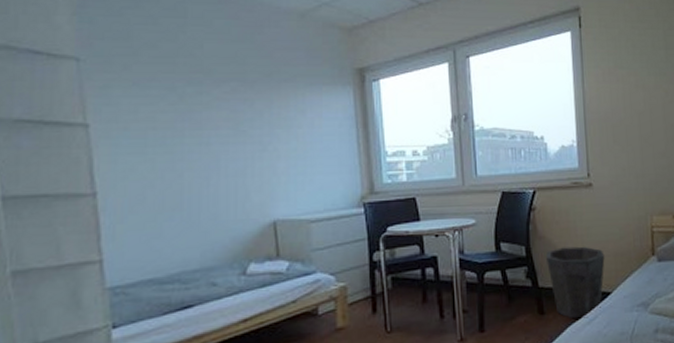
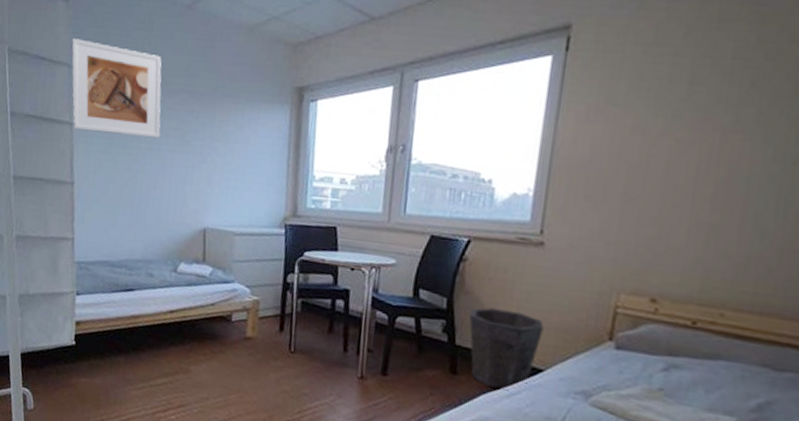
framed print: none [79,29,209,132] -> present [71,39,162,138]

